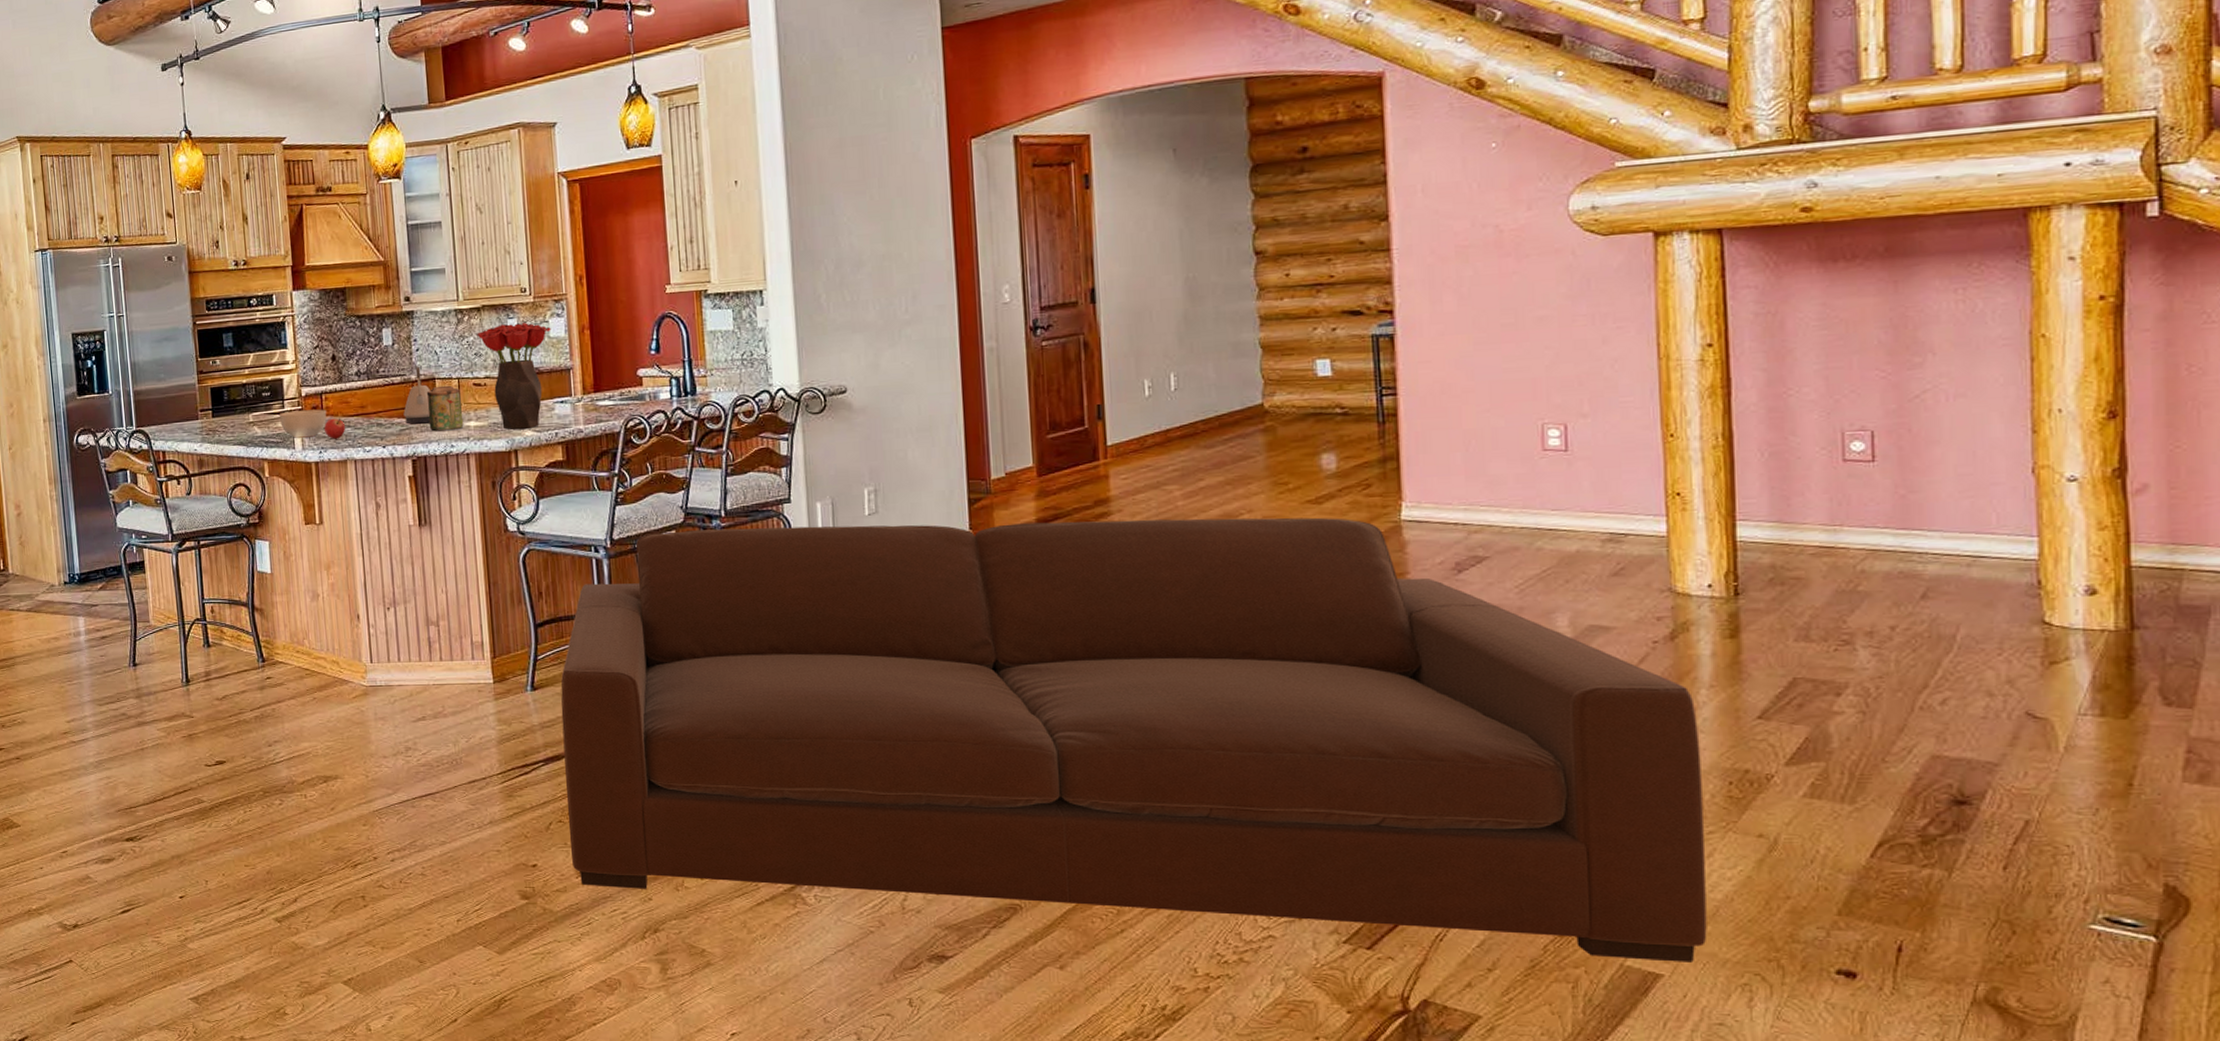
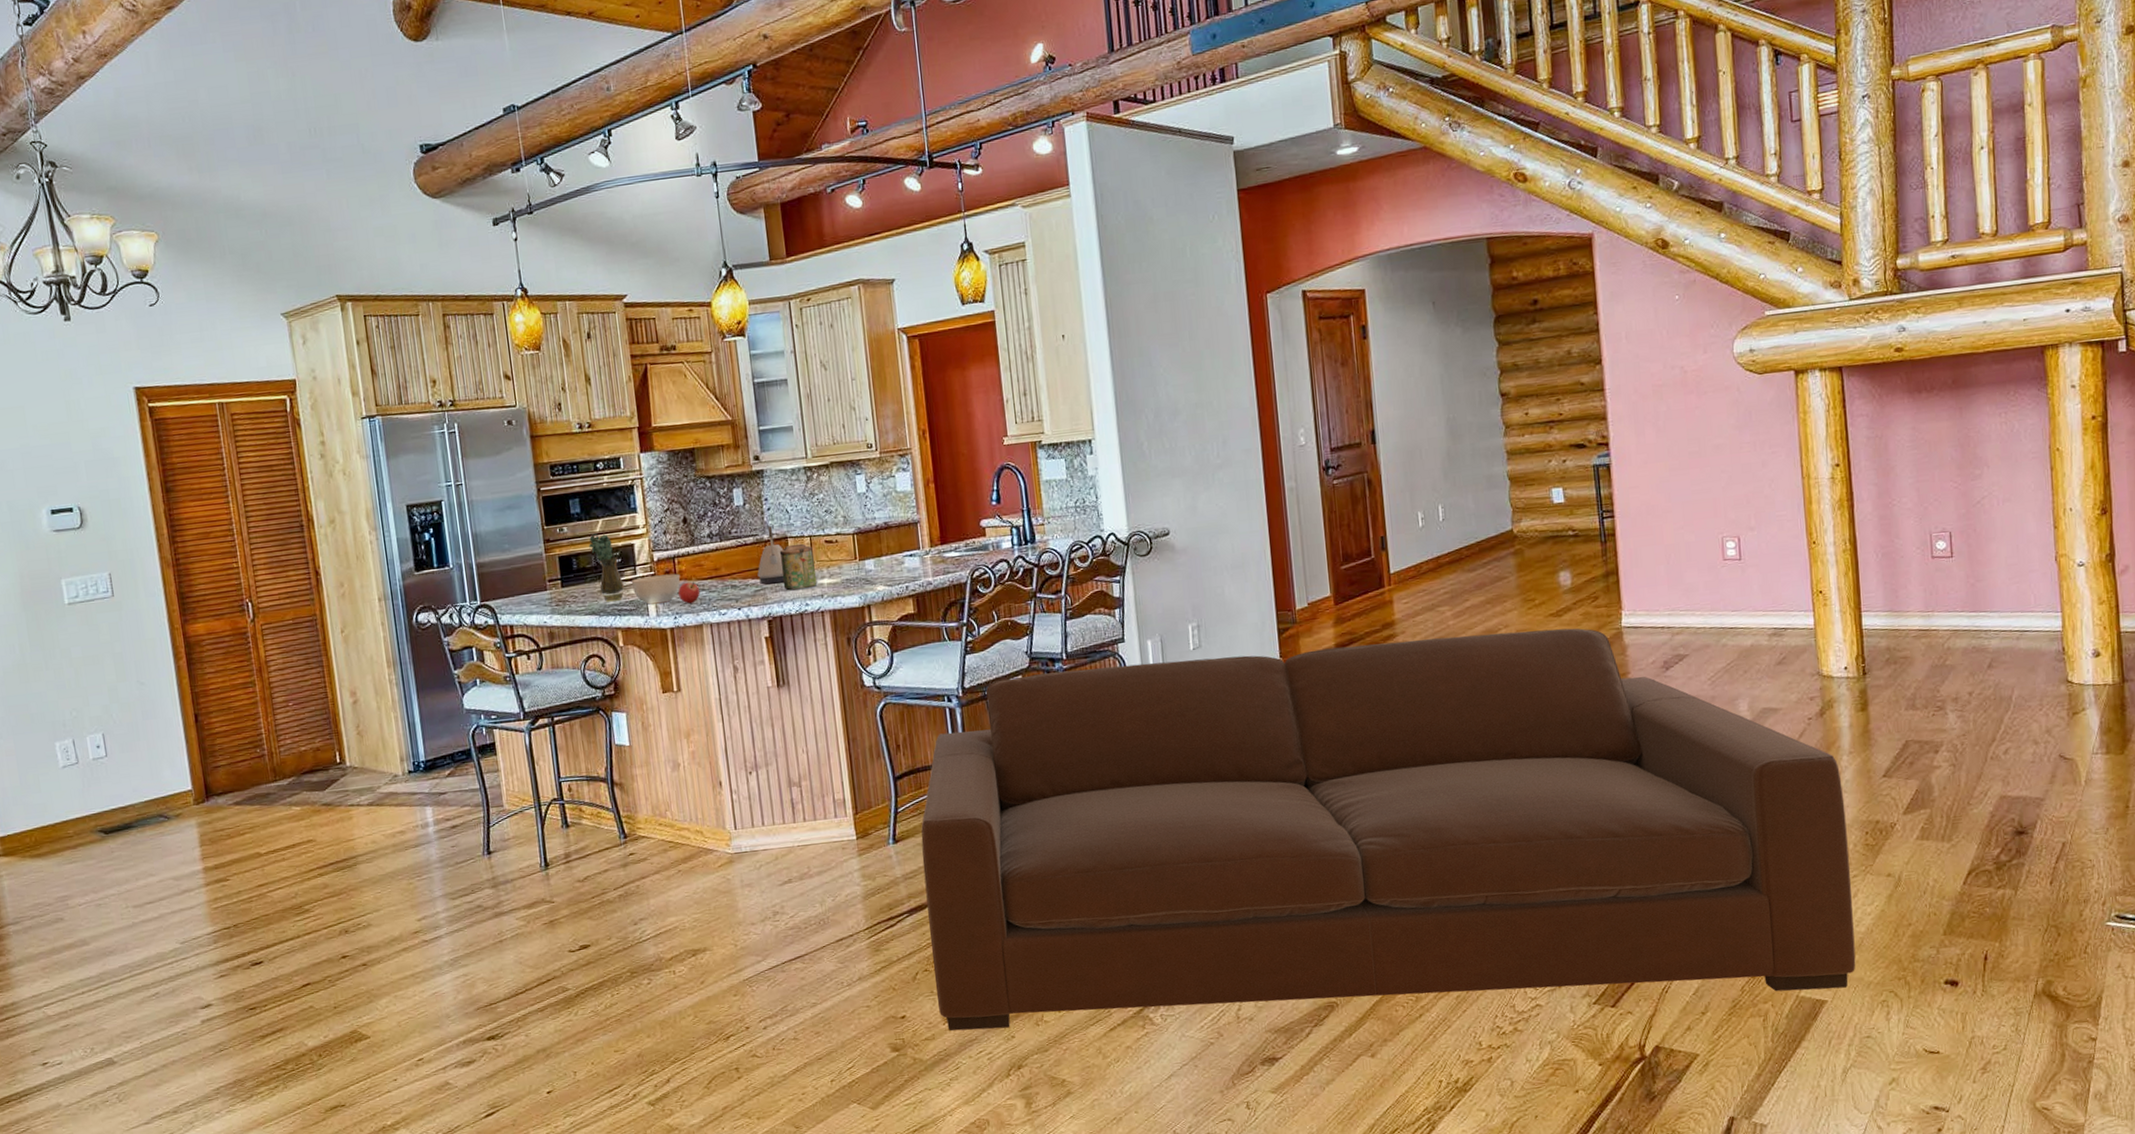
vase: none [240,365,272,435] -> present [589,532,624,603]
bouquet: present [477,323,551,430] -> none [826,478,898,585]

